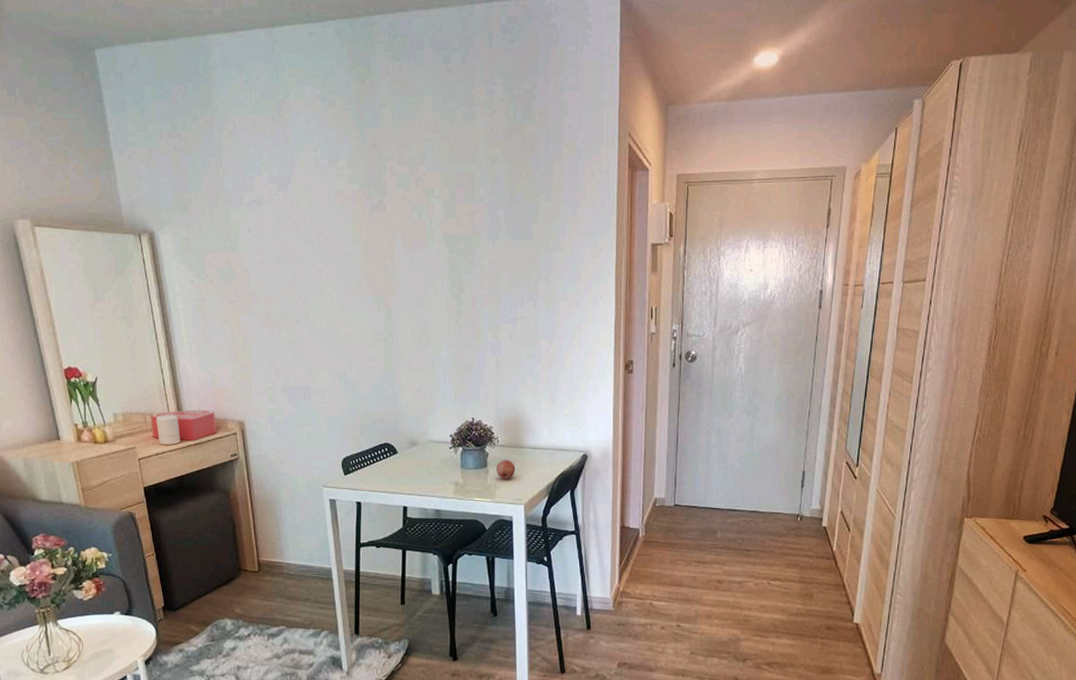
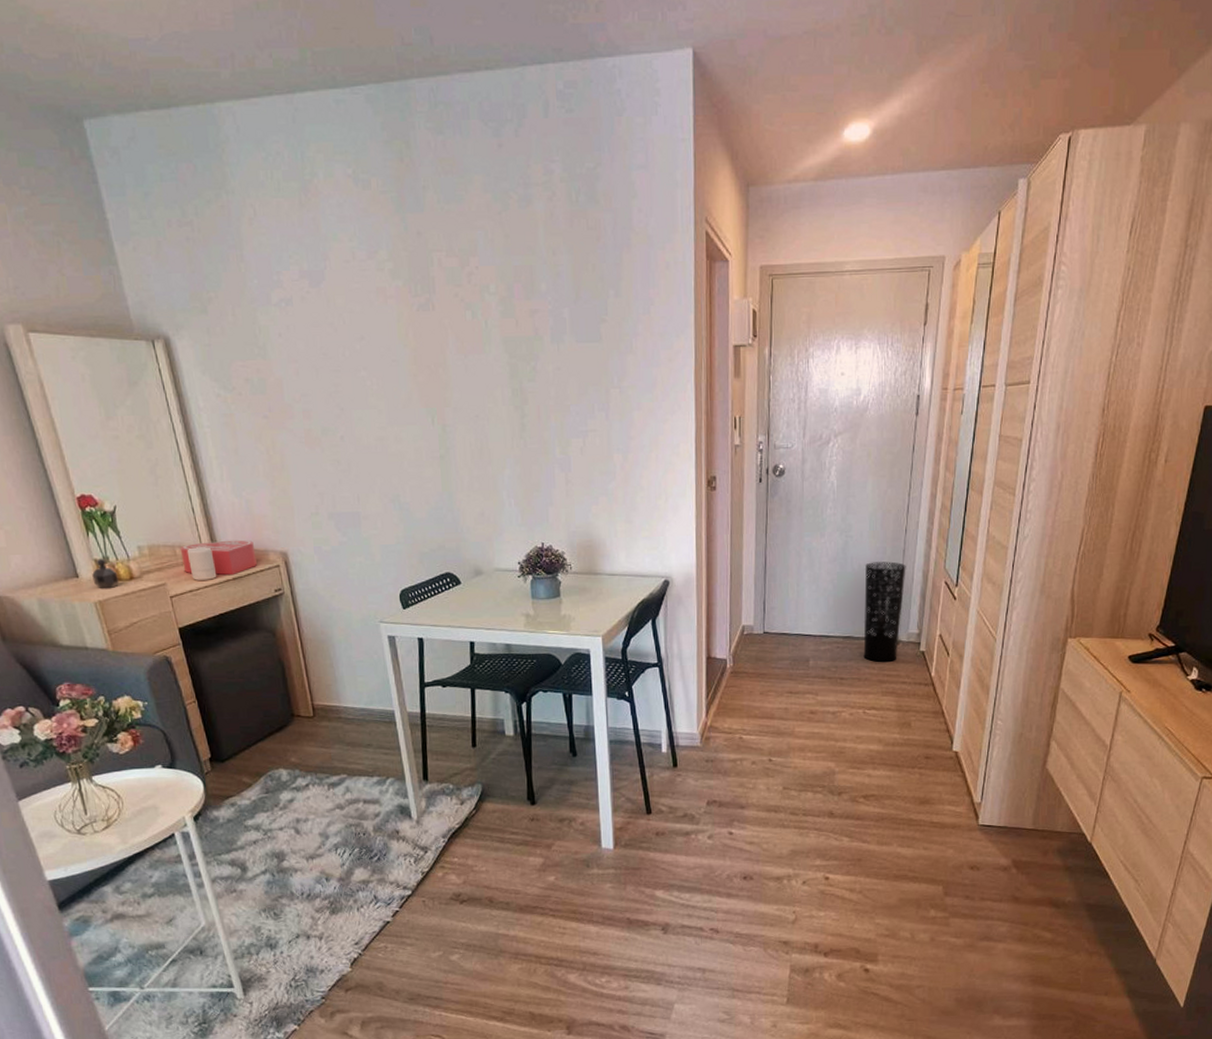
perfume bottle: none [72,423,95,451] -> present [92,558,120,589]
fruit: present [496,460,516,479] -> none [570,588,592,609]
umbrella stand: none [768,442,809,537] -> present [863,561,906,663]

